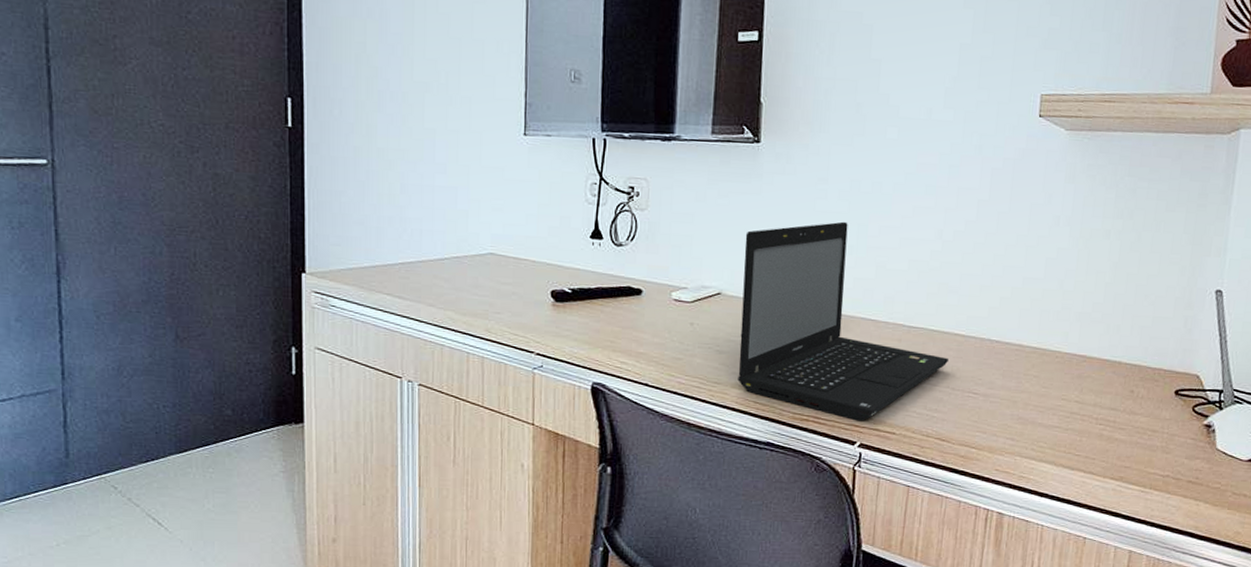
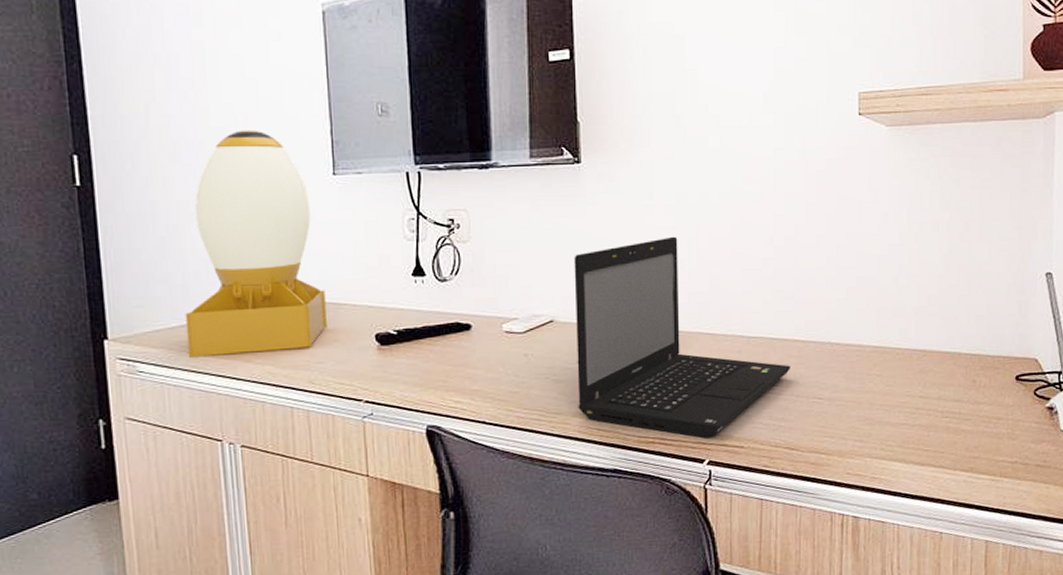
desk lamp: none [377,86,508,298] -> present [185,130,327,358]

